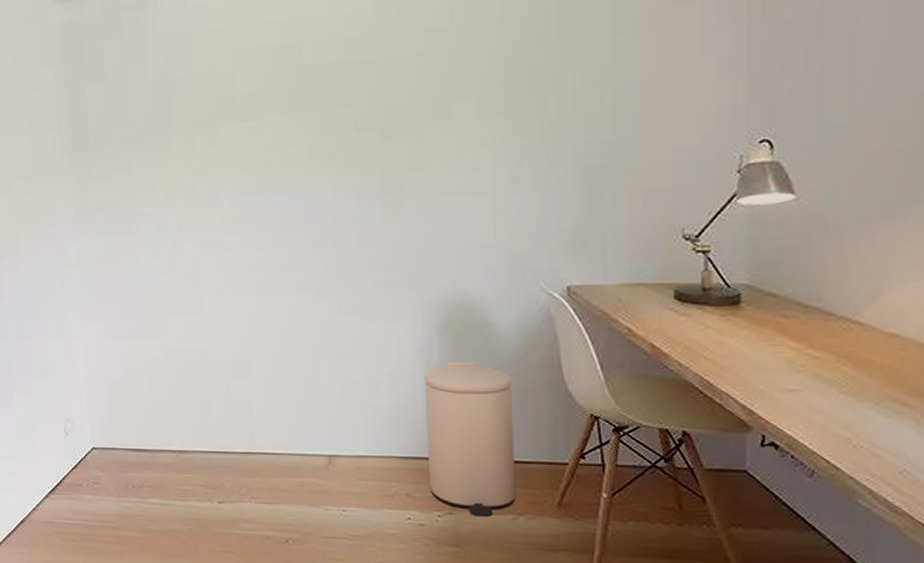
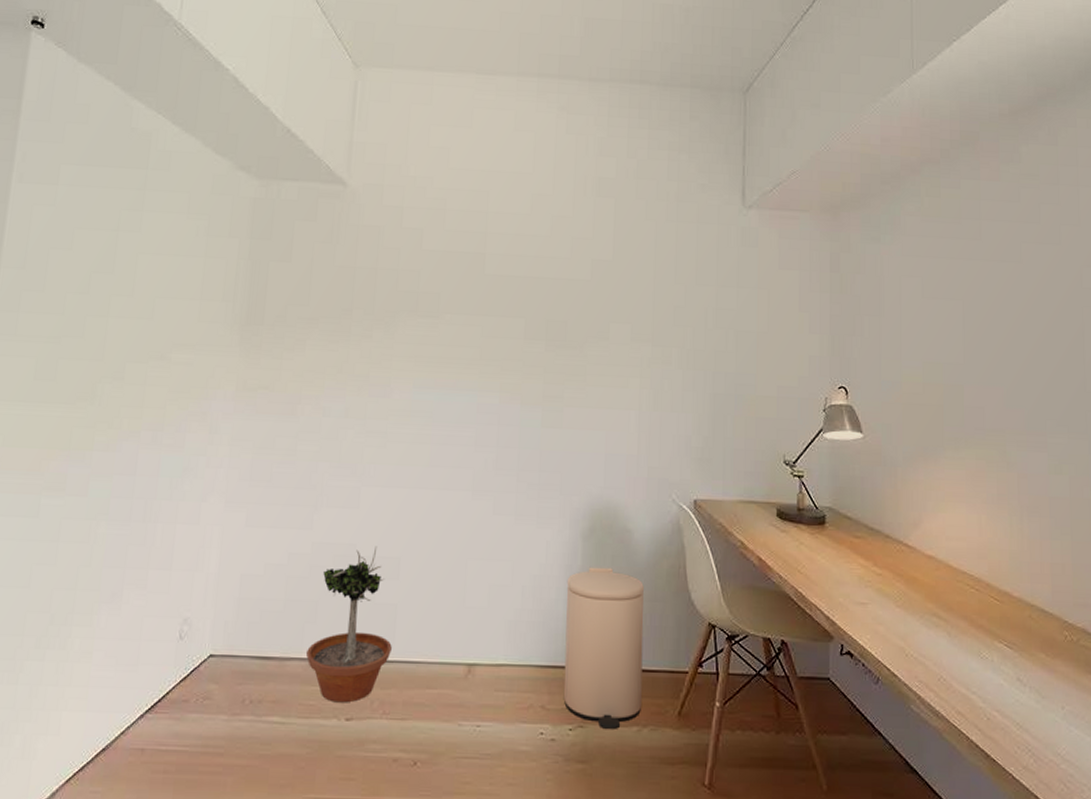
potted tree: none [174,350,252,489] -> present [305,546,392,703]

